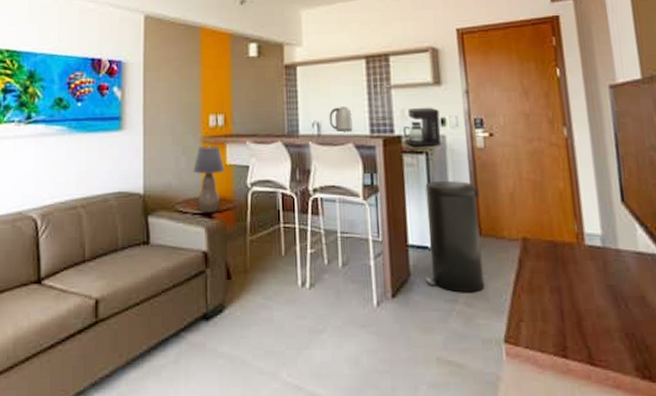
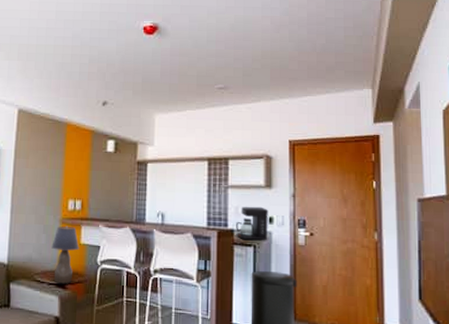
kettle: present [329,107,353,133] -> none [172,201,192,224]

